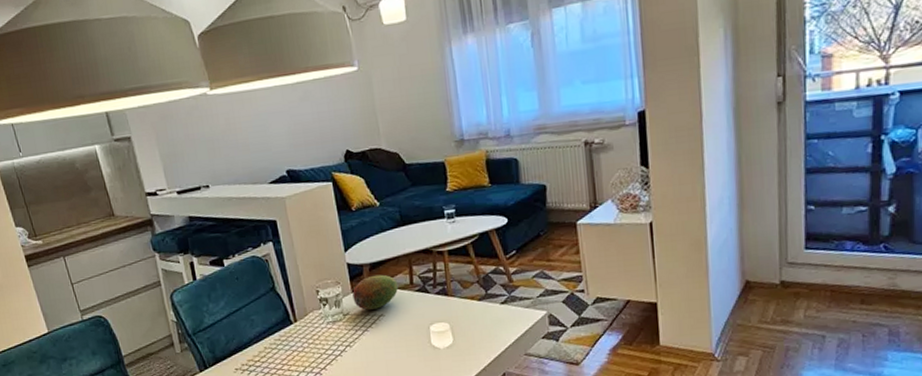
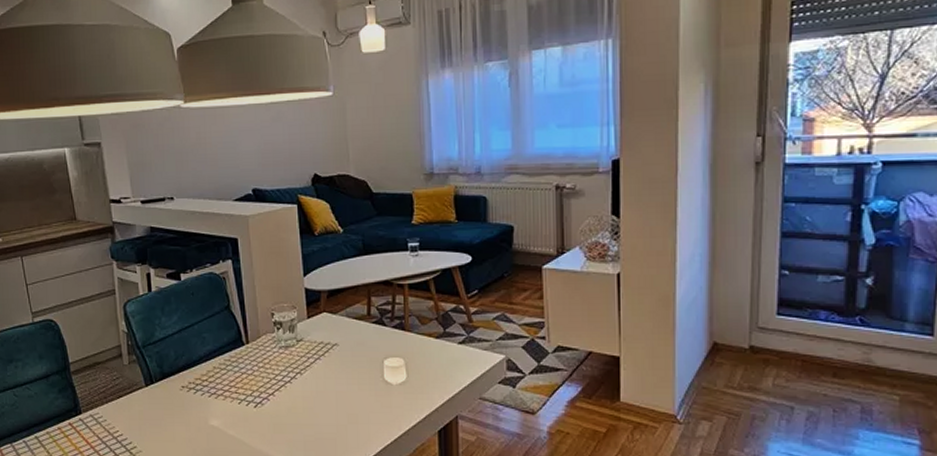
fruit: present [352,274,399,310] -> none [308,302,356,338]

